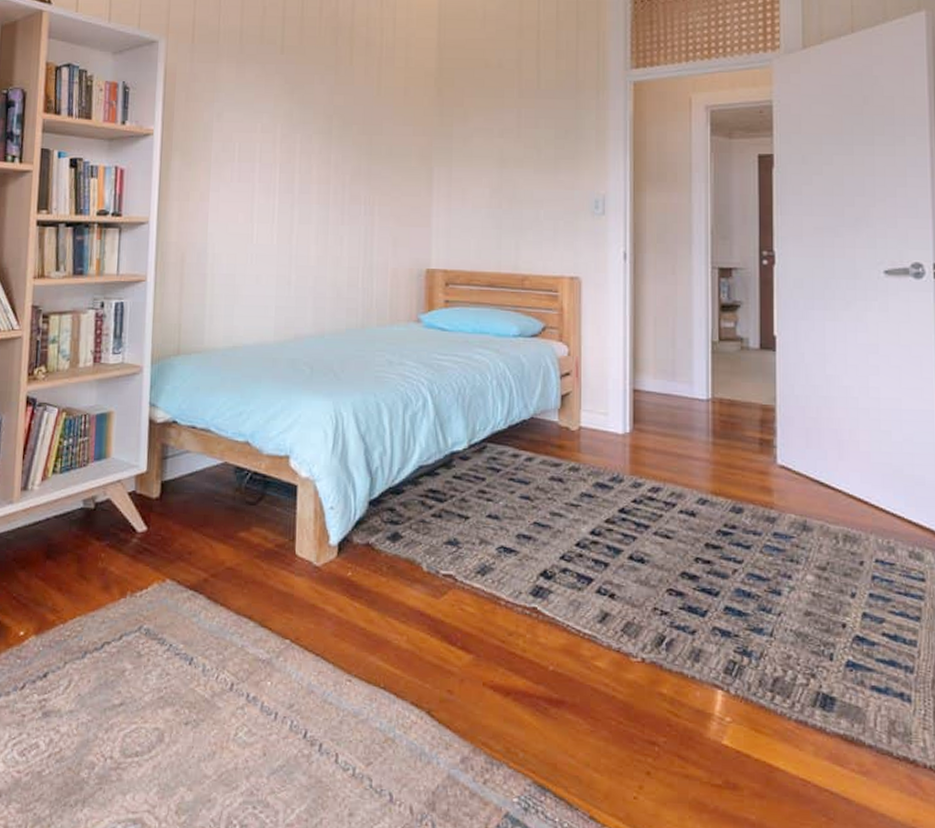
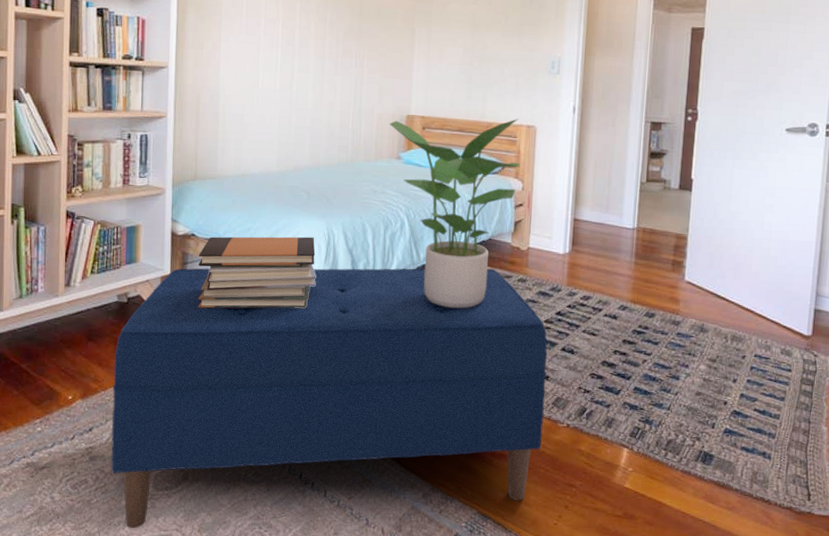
bench: none [69,455,612,811] -> present [111,268,548,529]
book stack: none [179,420,322,514] -> present [198,236,316,309]
potted plant: none [406,269,564,508] -> present [389,119,520,309]

